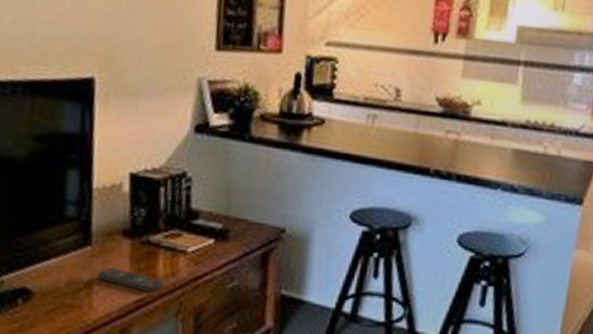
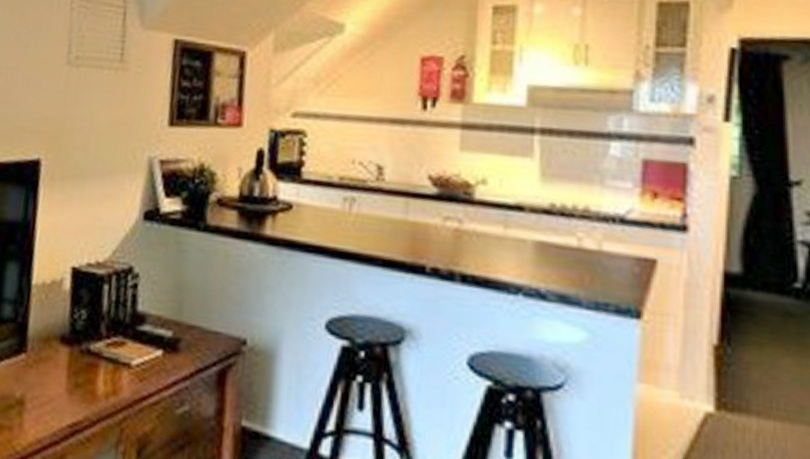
remote control: present [97,267,163,293] -> none [31,380,103,415]

